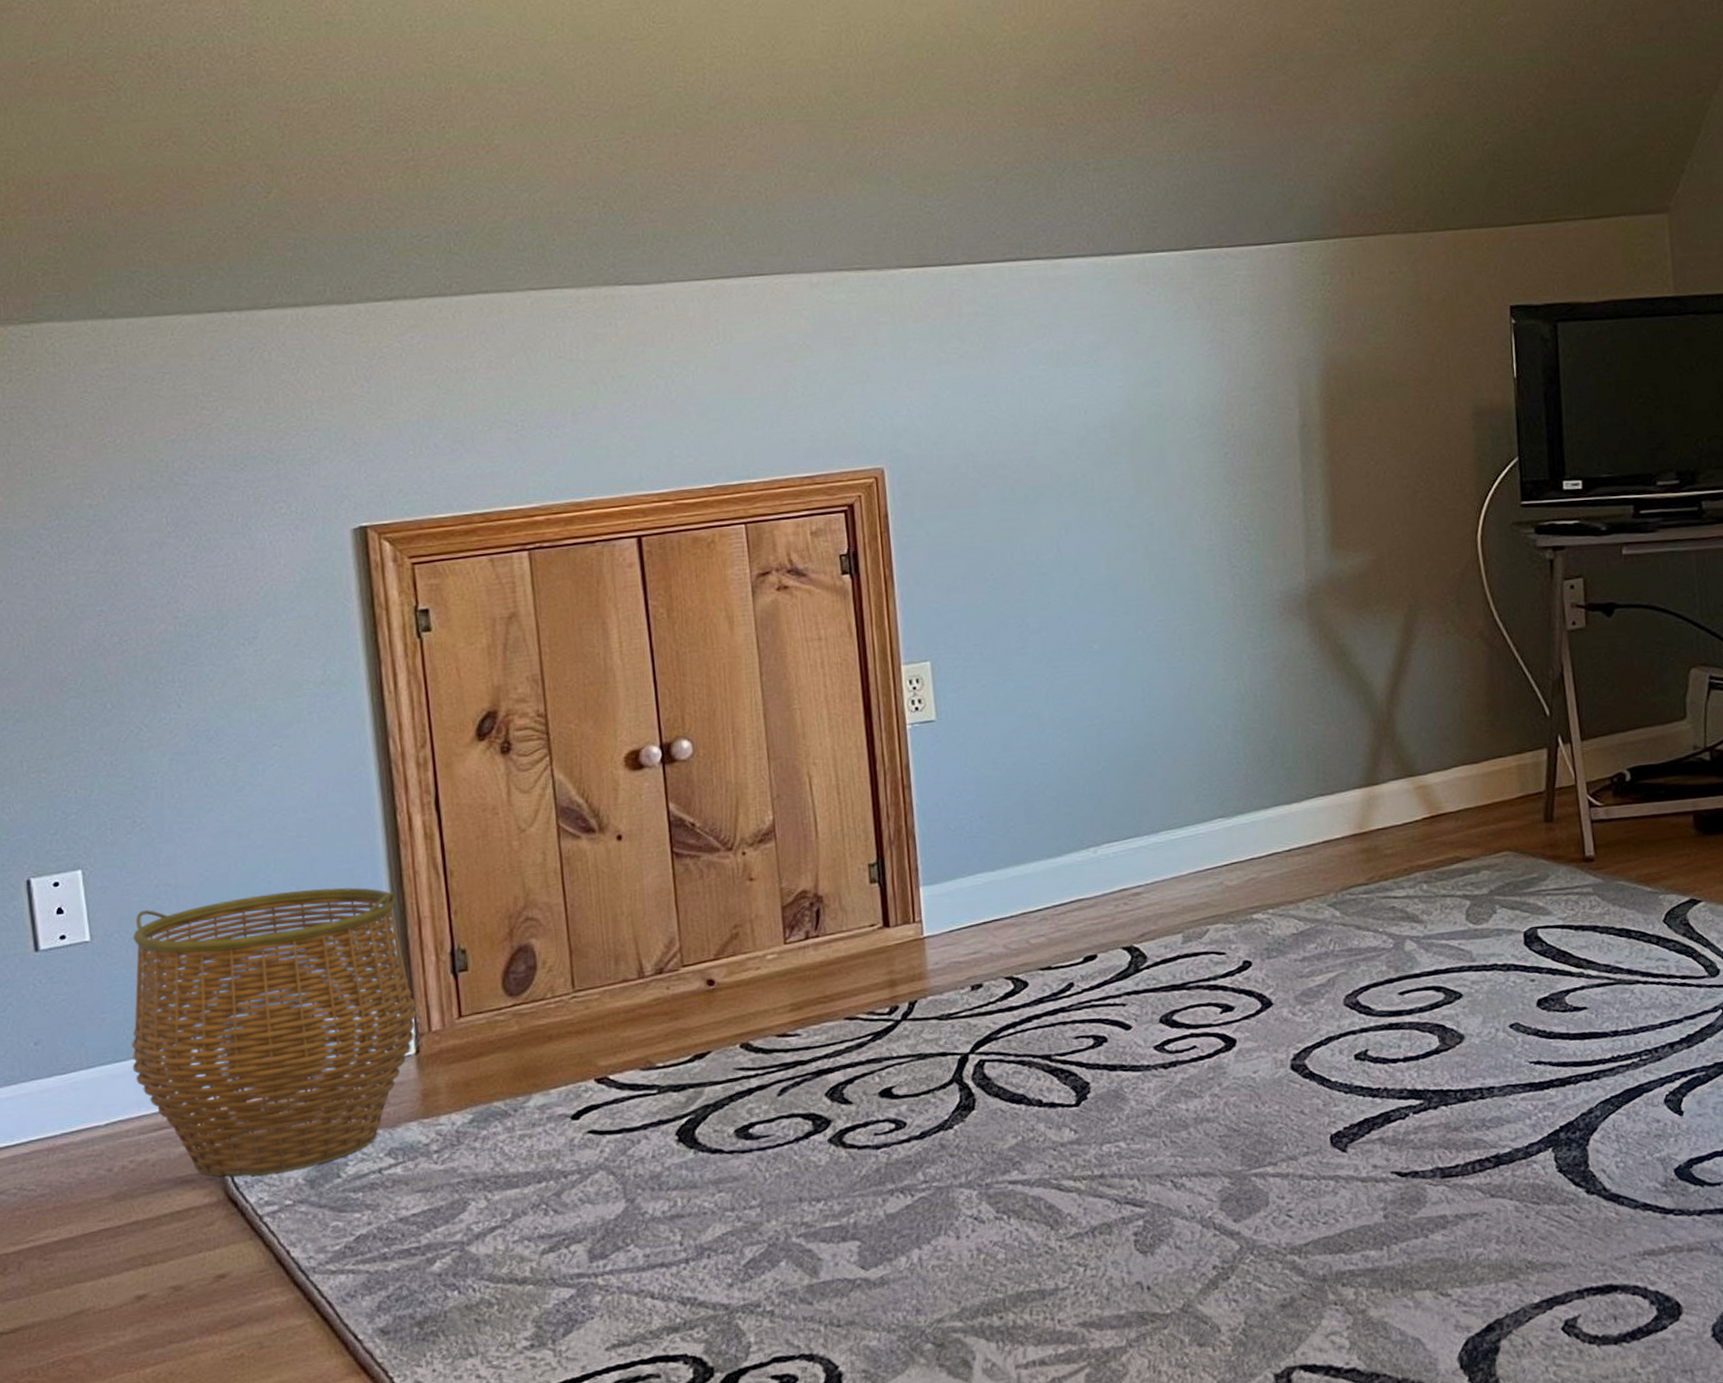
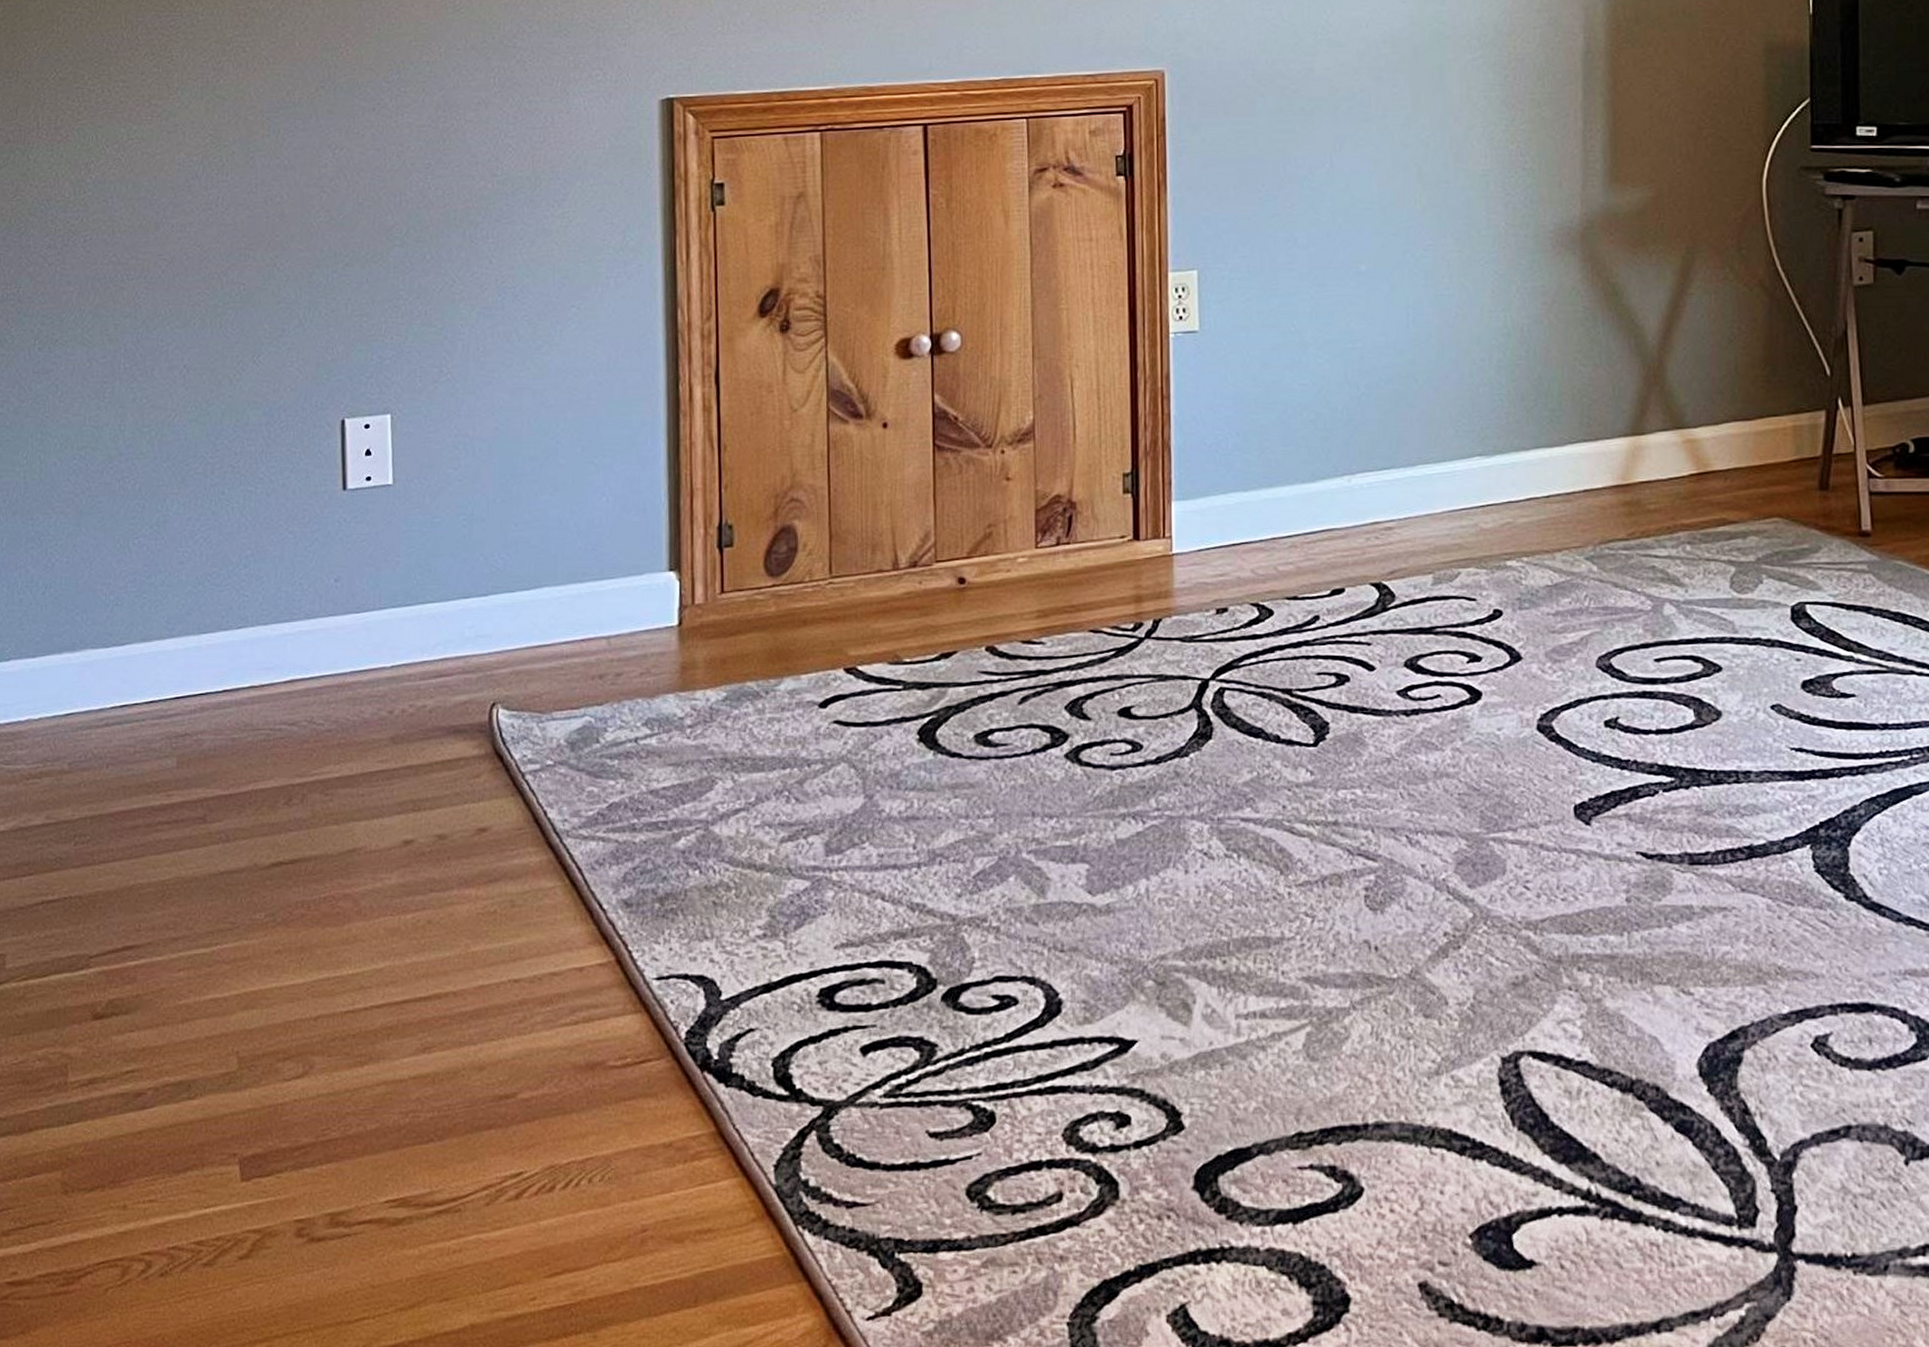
basket: present [132,887,416,1178] -> none [420,452,682,733]

